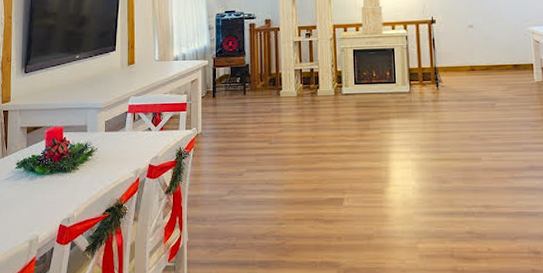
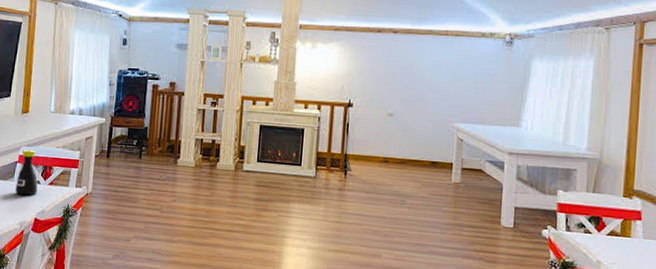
bottle: none [128,99,149,144] -> present [15,150,38,196]

